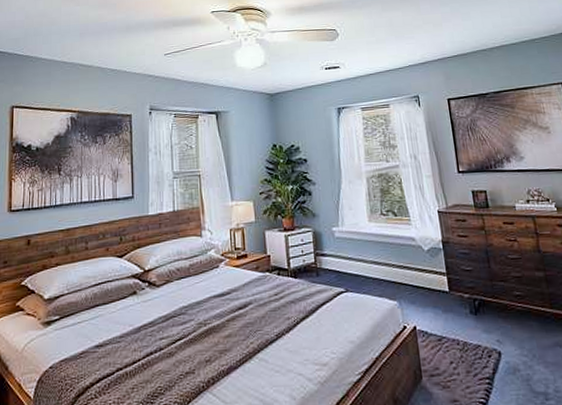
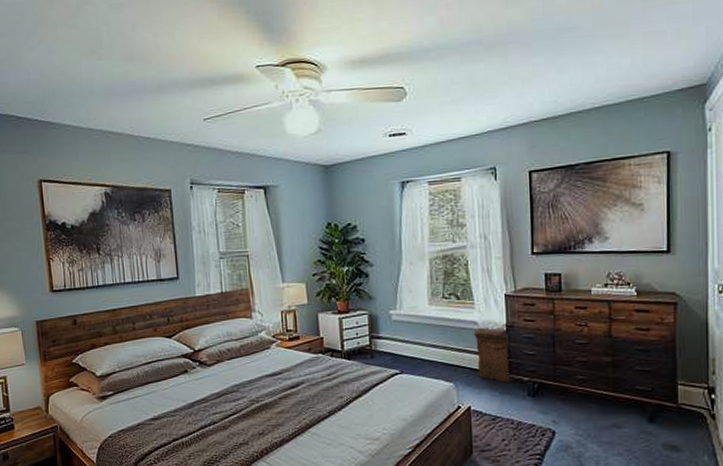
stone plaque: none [412,242,459,301] -> present [473,326,518,384]

